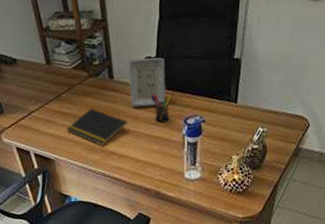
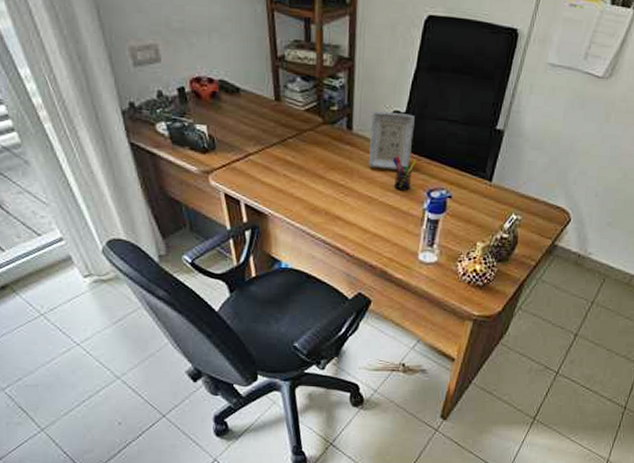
notepad: present [67,109,128,146] -> none [288,161,361,207]

